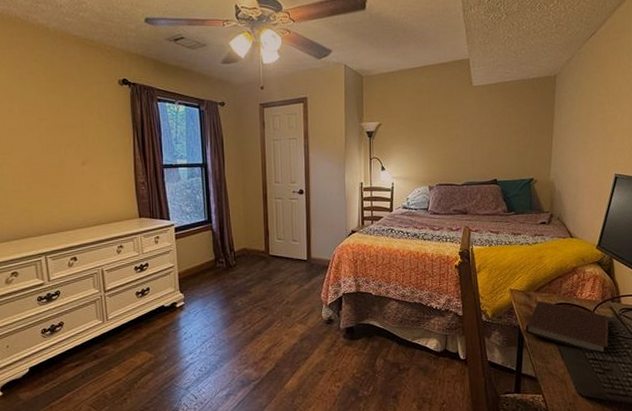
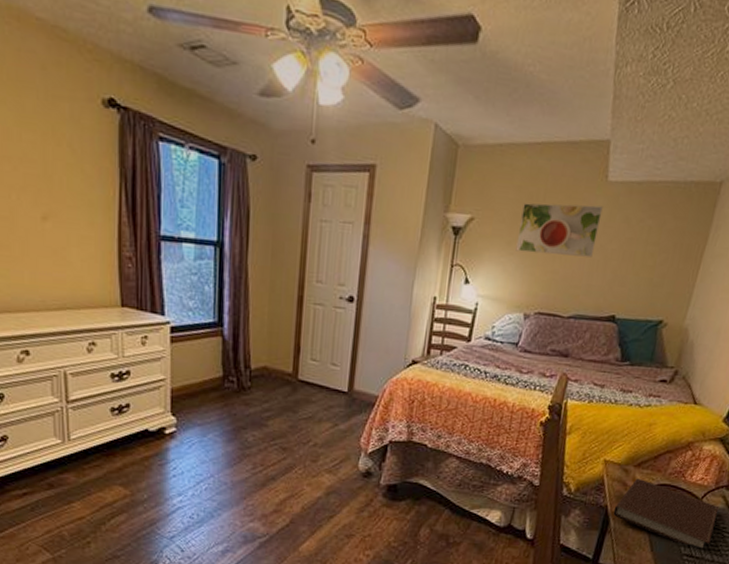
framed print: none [414,104,473,143] -> present [515,203,603,257]

